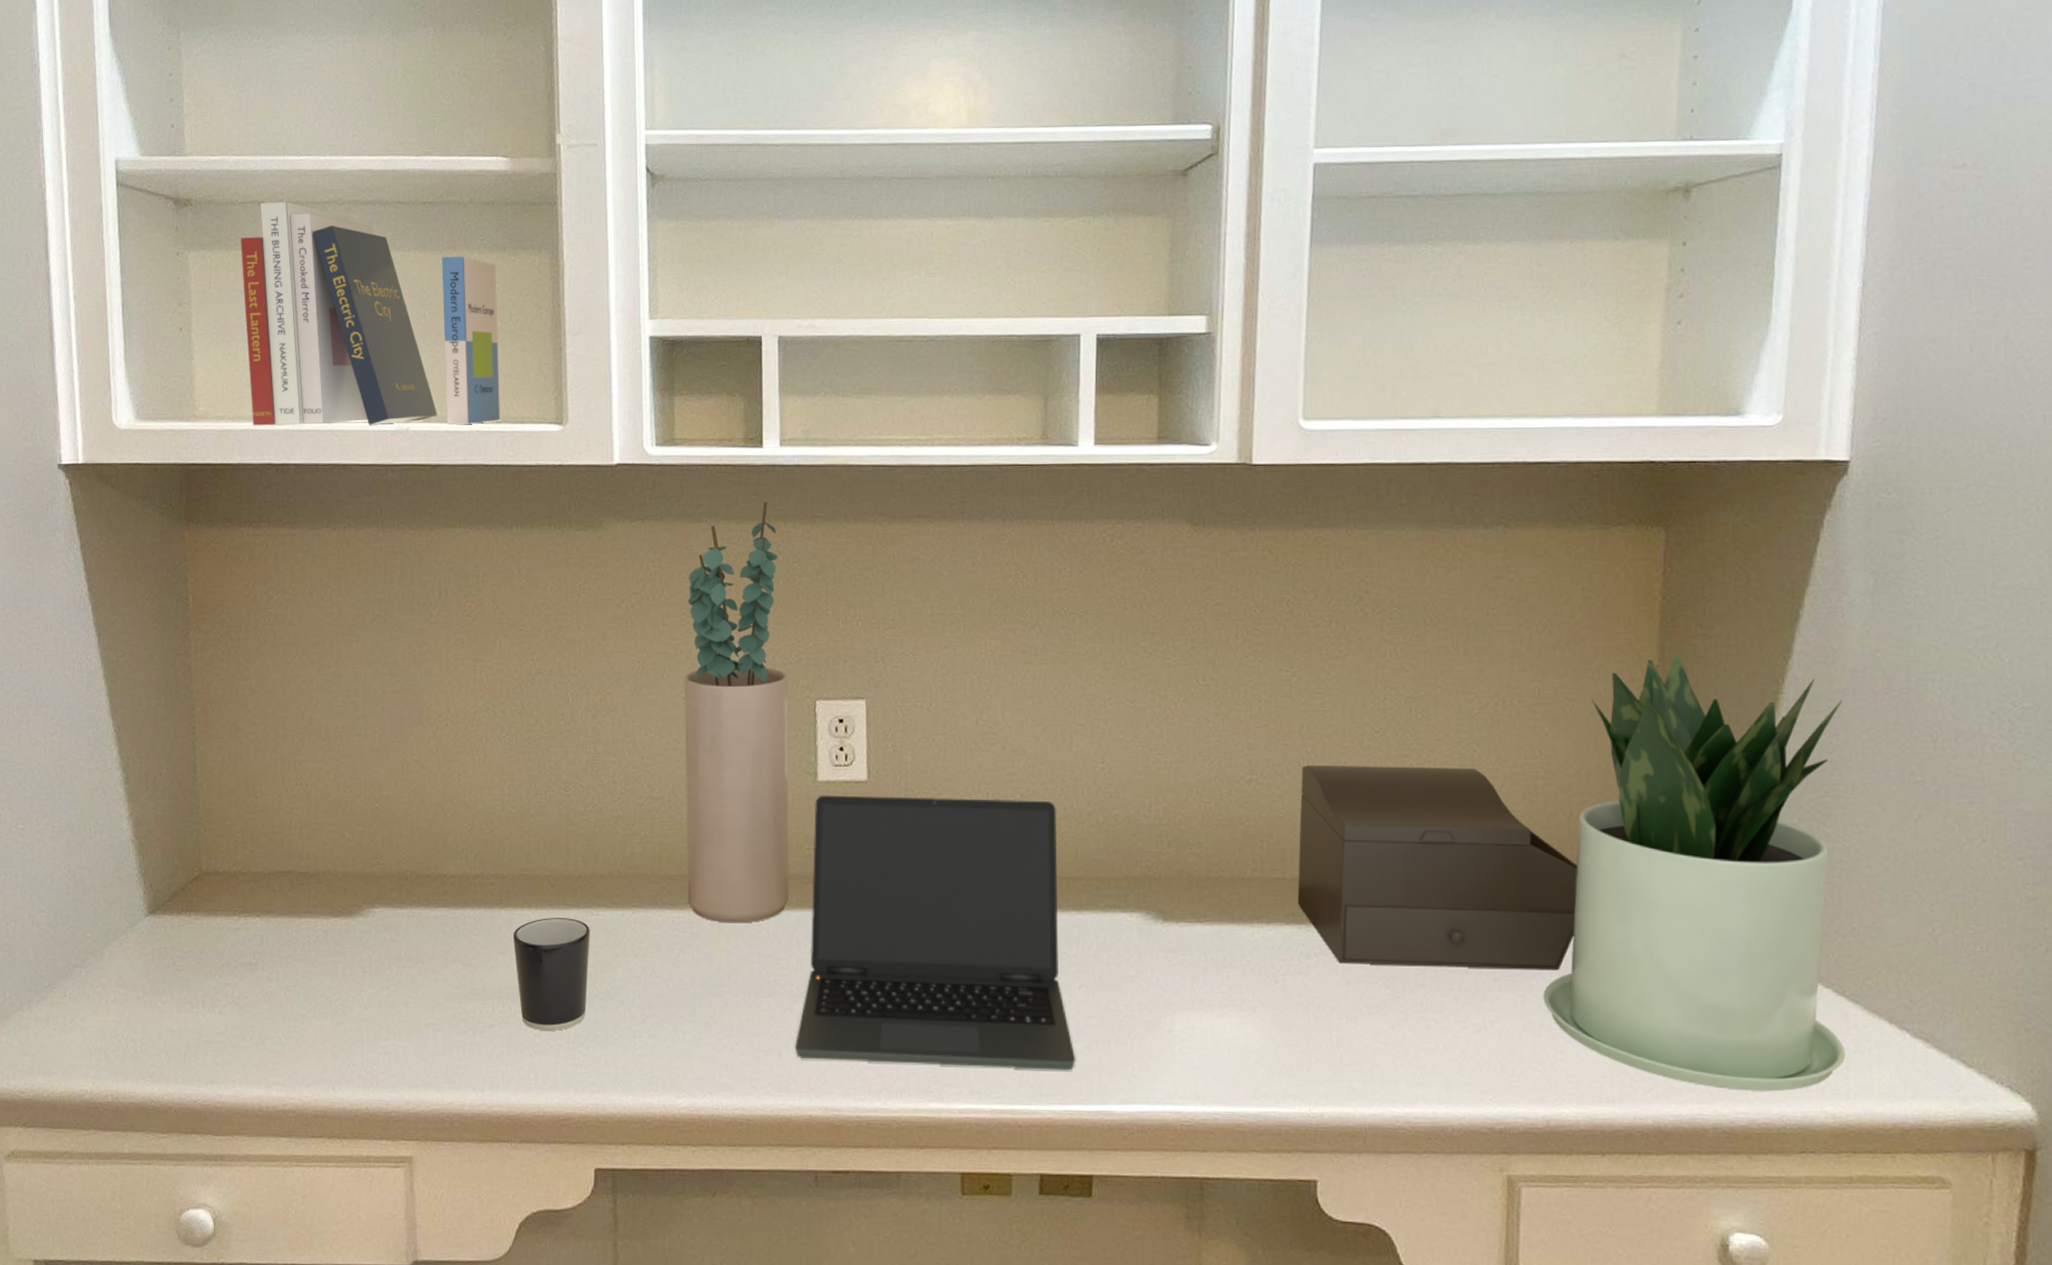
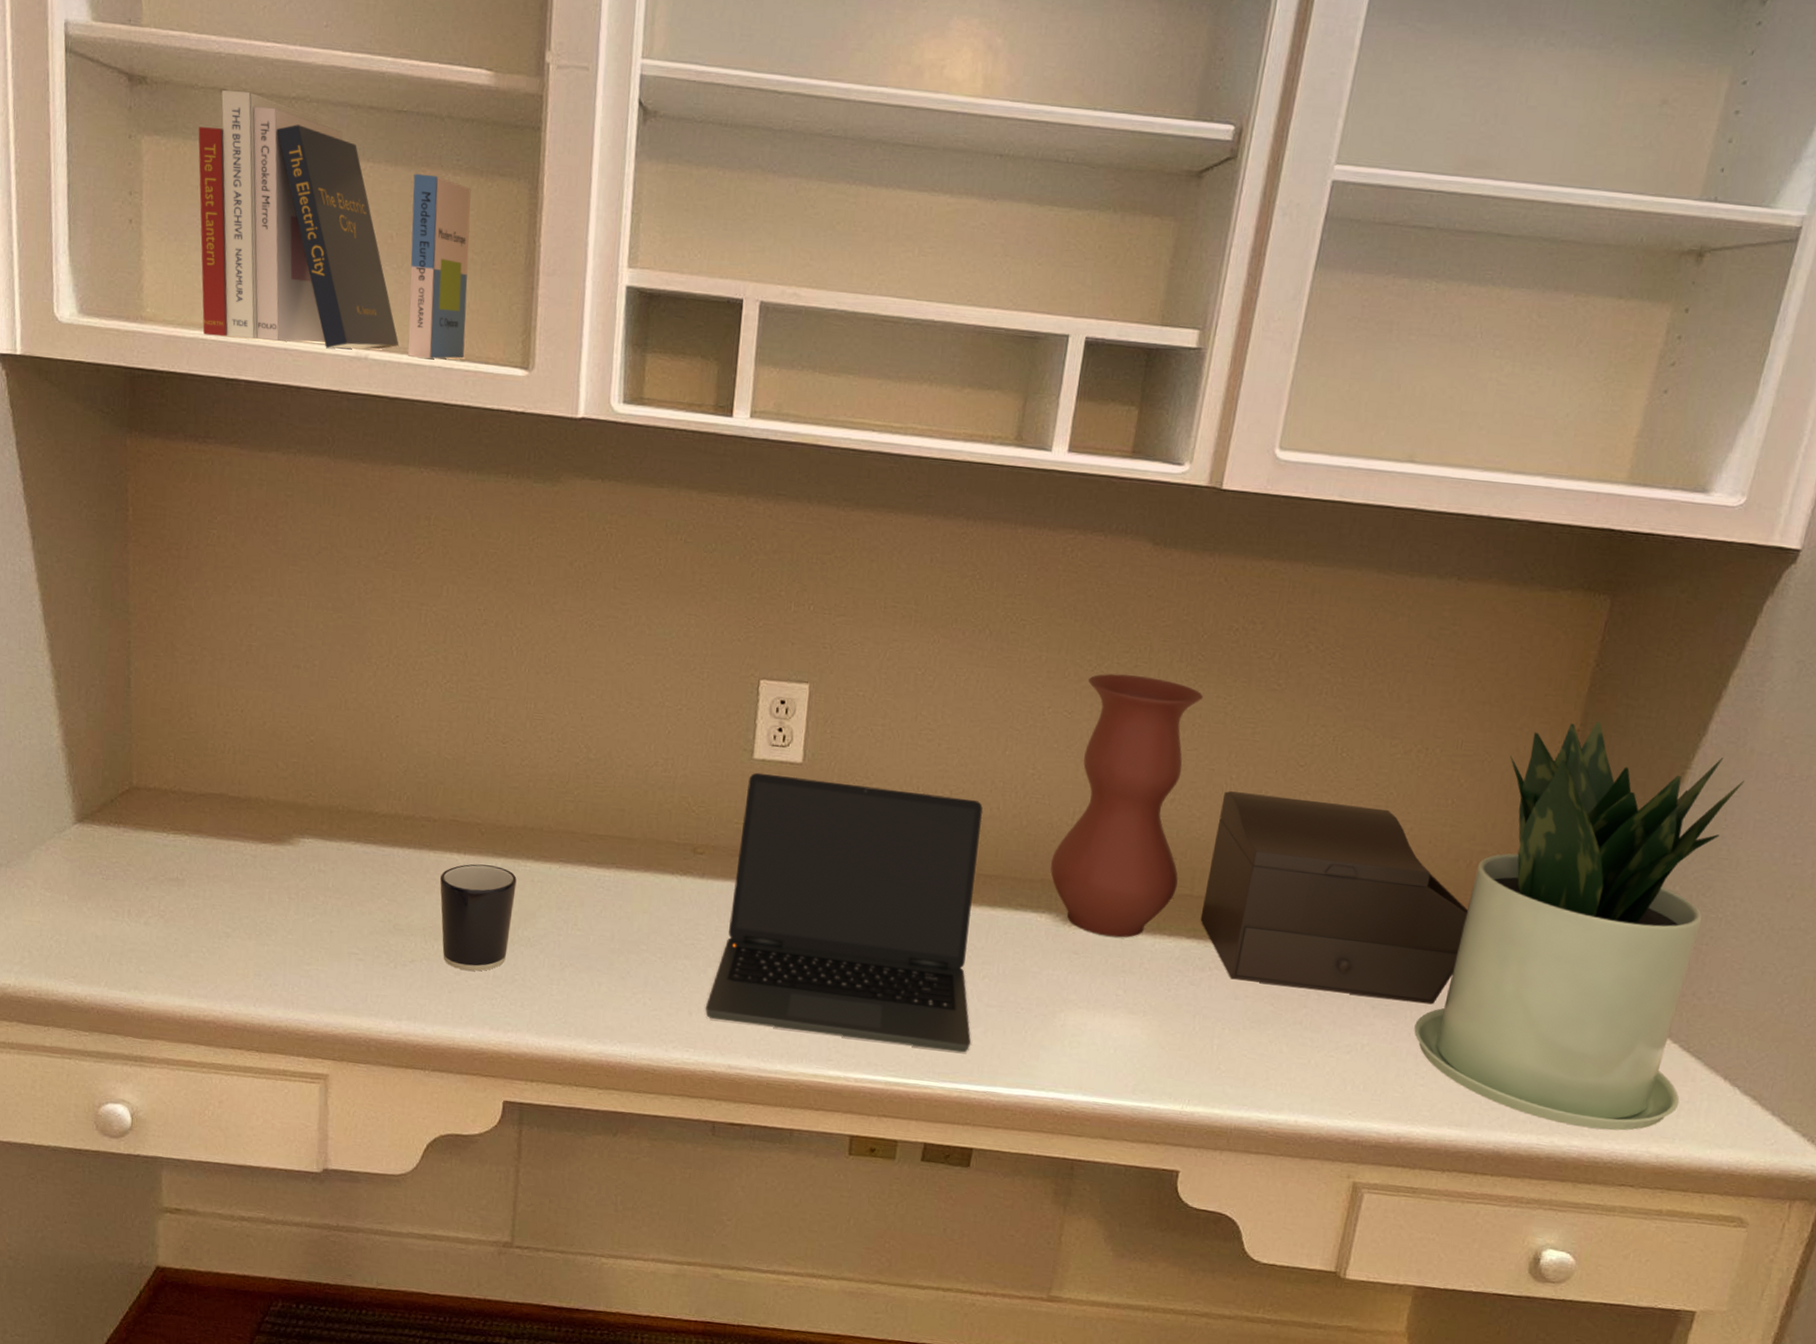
vase: present [684,502,789,924] -> none [615,474,738,888]
vase: none [1133,658,1268,931] -> present [1050,673,1203,938]

